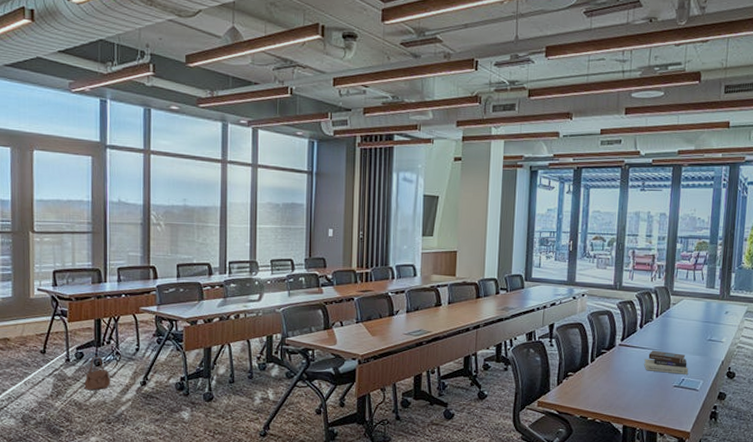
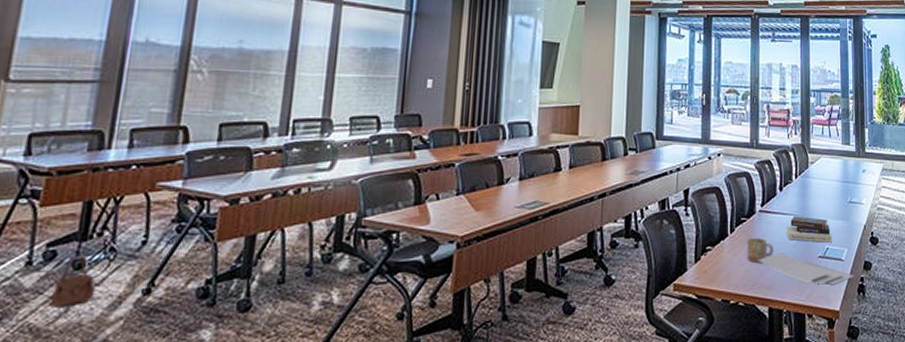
mug: none [605,367,631,388] -> present [747,237,773,263]
papers: none [615,381,708,411] -> present [758,253,855,286]

